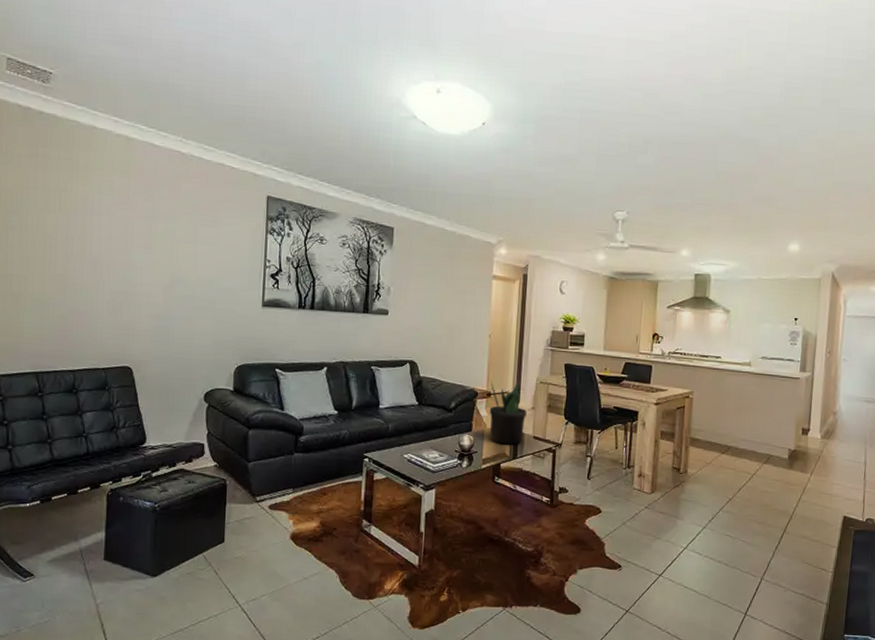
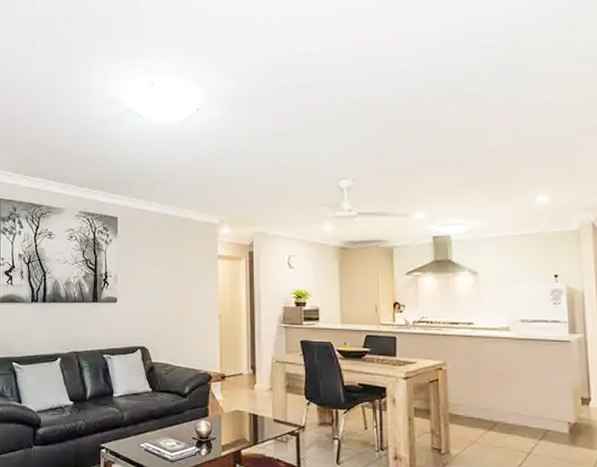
planter: present [489,381,527,445] -> none [224,363,264,429]

